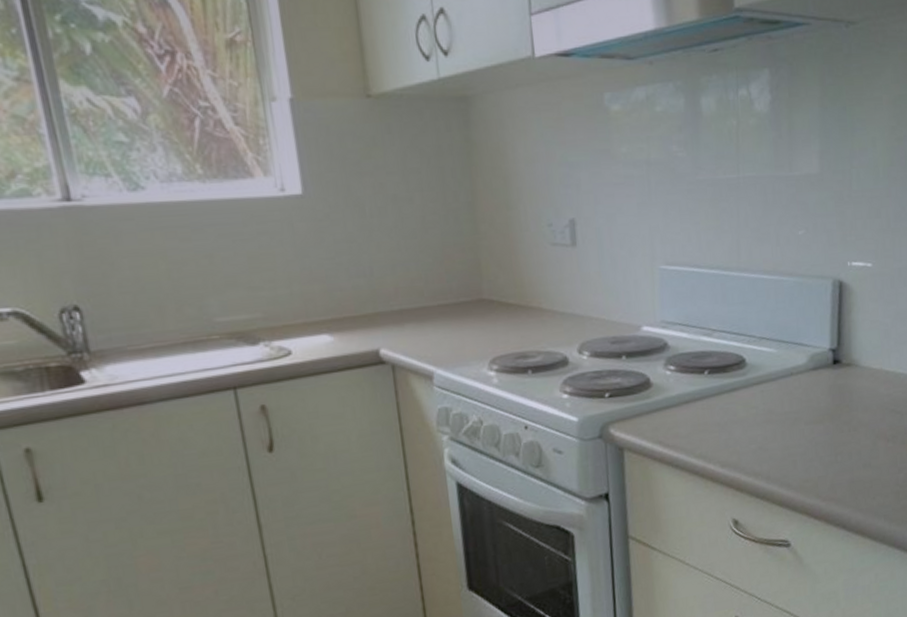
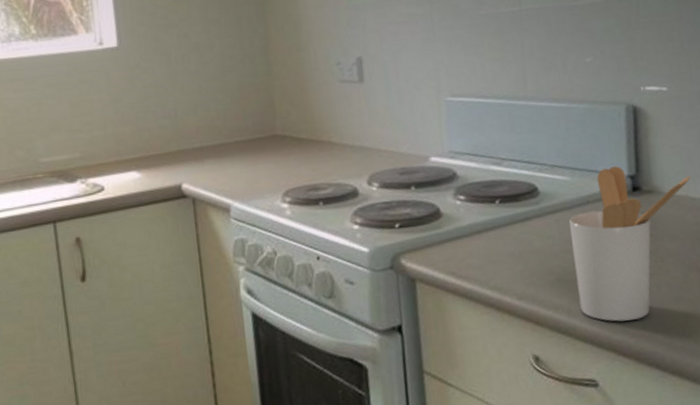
utensil holder: none [772,339,886,487] -> present [569,166,691,322]

